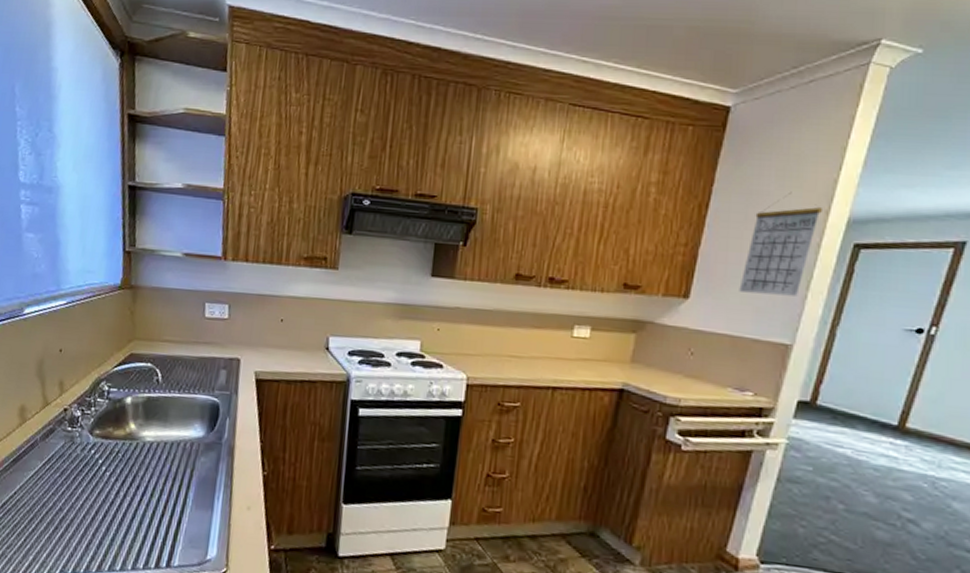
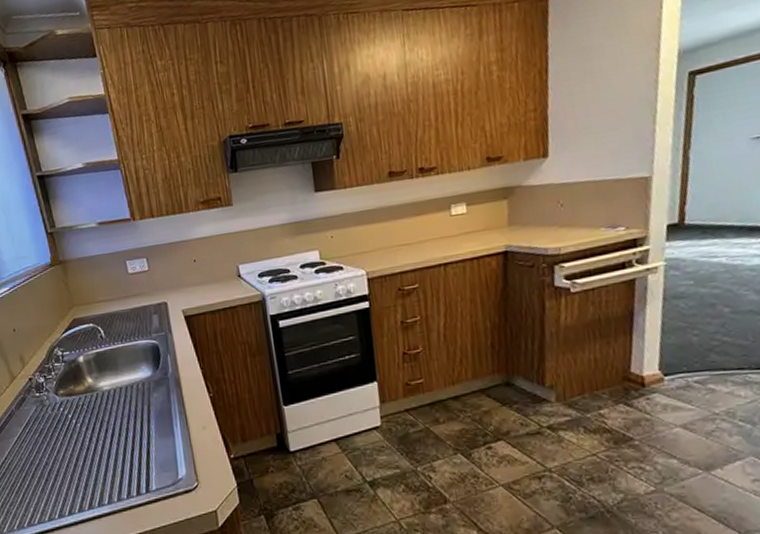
calendar: present [739,191,824,296] -> none [591,39,654,140]

